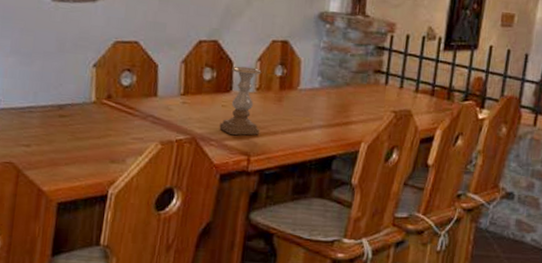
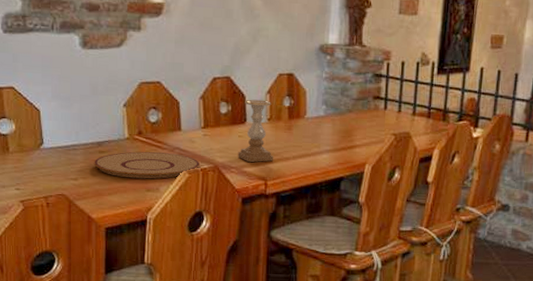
plate: none [52,117,175,149] -> present [94,151,200,179]

